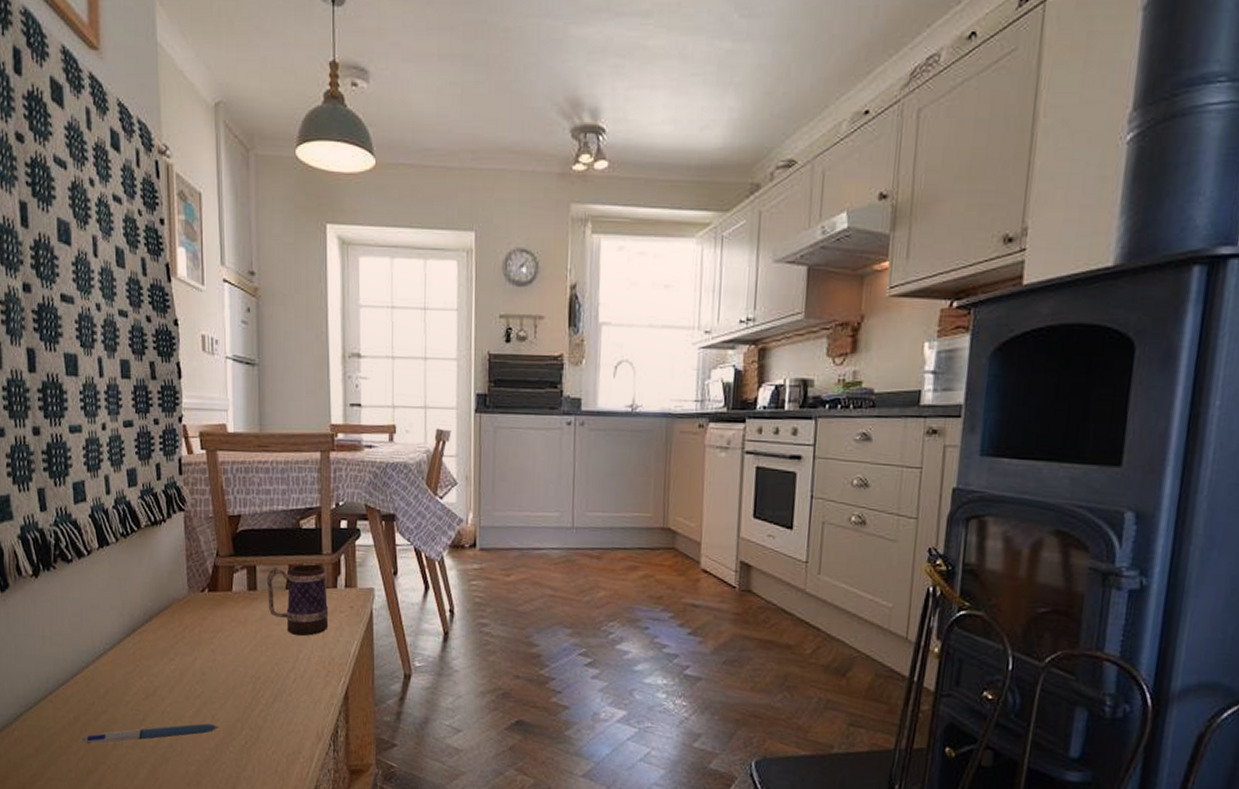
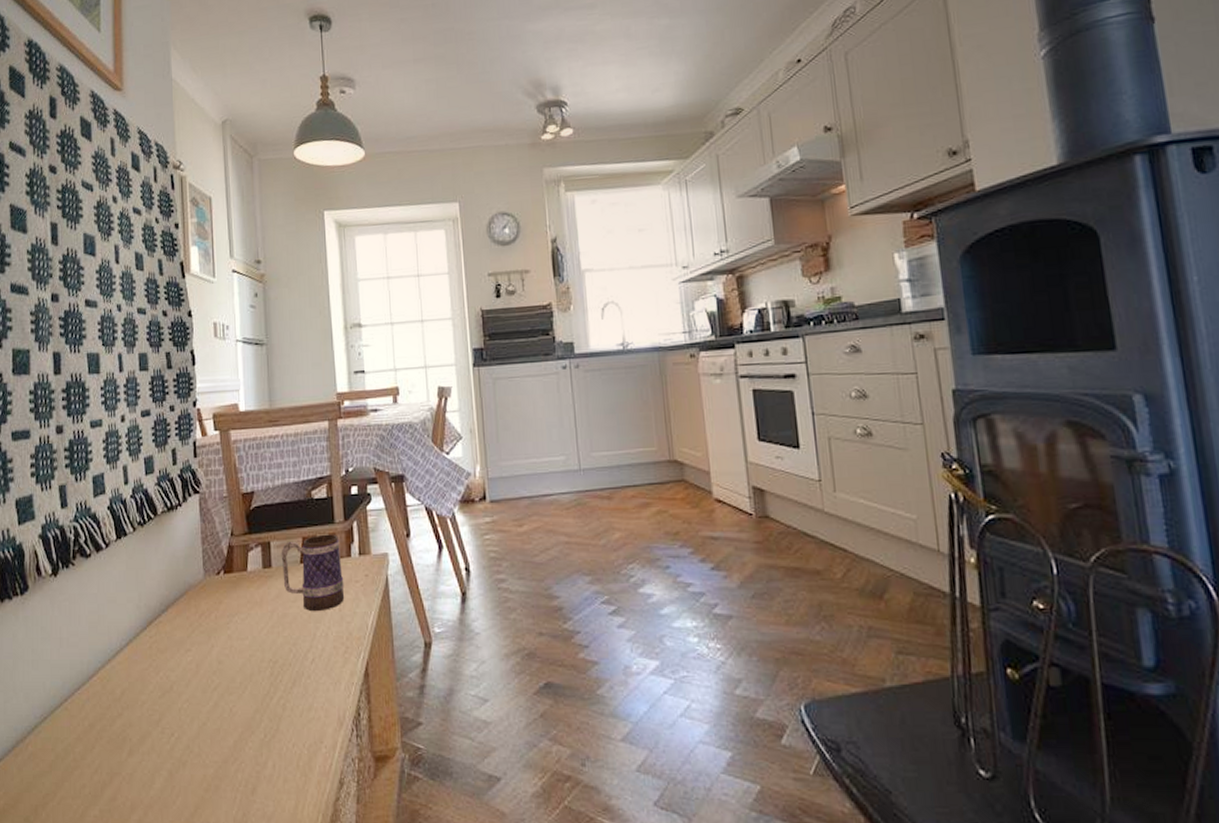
pen: present [79,723,220,744] -> none [94,718,238,754]

